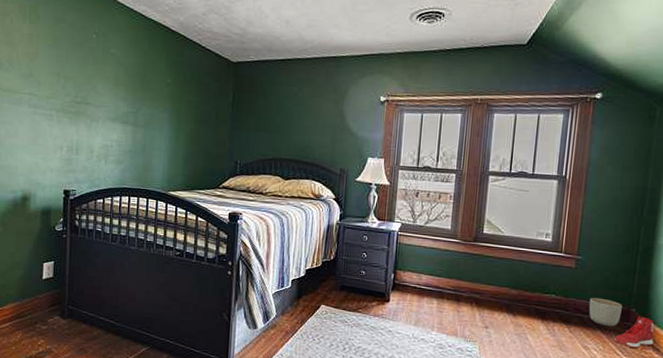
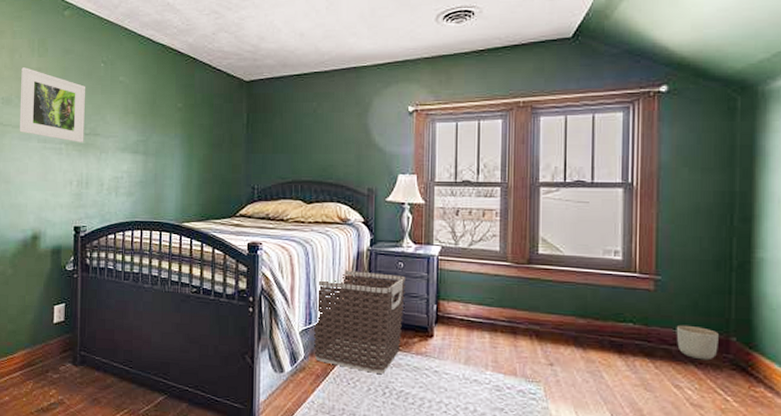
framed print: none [10,32,77,110] -> present [19,67,85,142]
clothes hamper: none [284,241,369,332] -> present [313,271,405,374]
sneaker: present [613,316,654,348] -> none [711,346,765,386]

